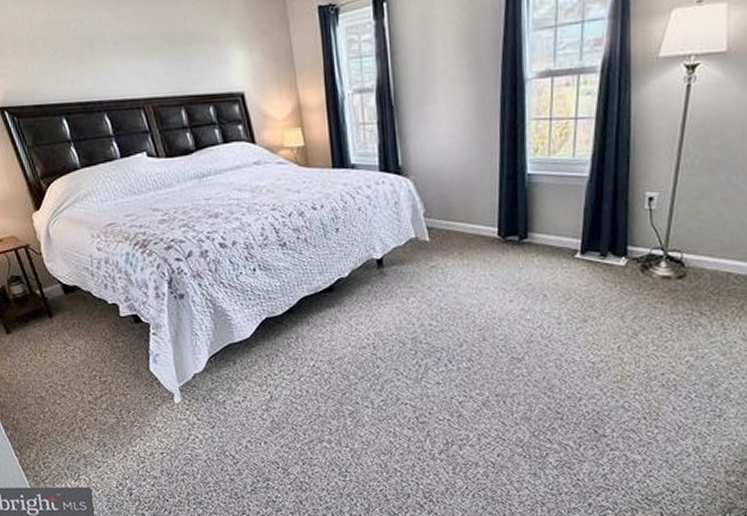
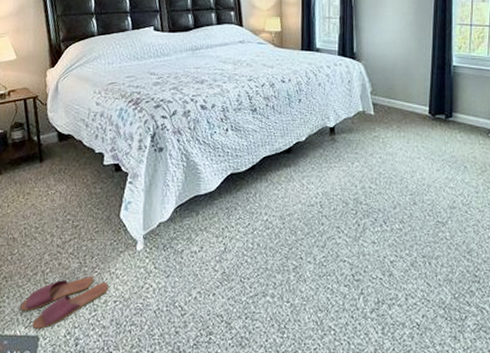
slippers: none [65,429,152,481] -> present [20,275,109,329]

